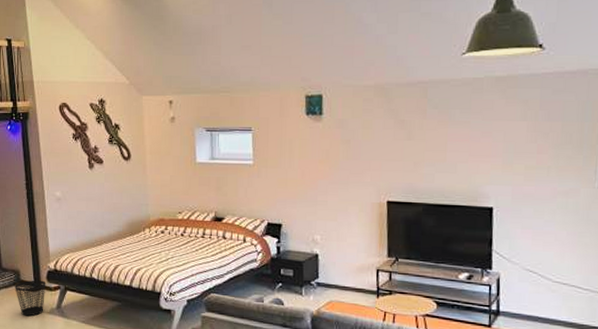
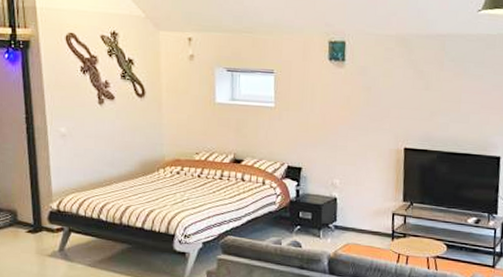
wastebasket: present [15,280,46,317] -> none [11,221,48,260]

